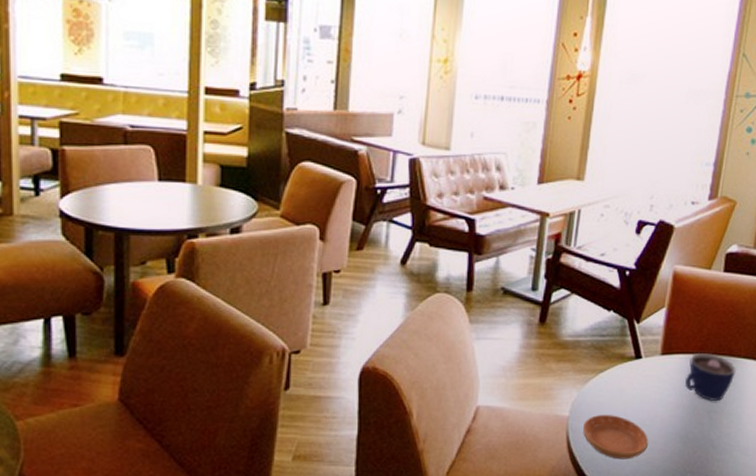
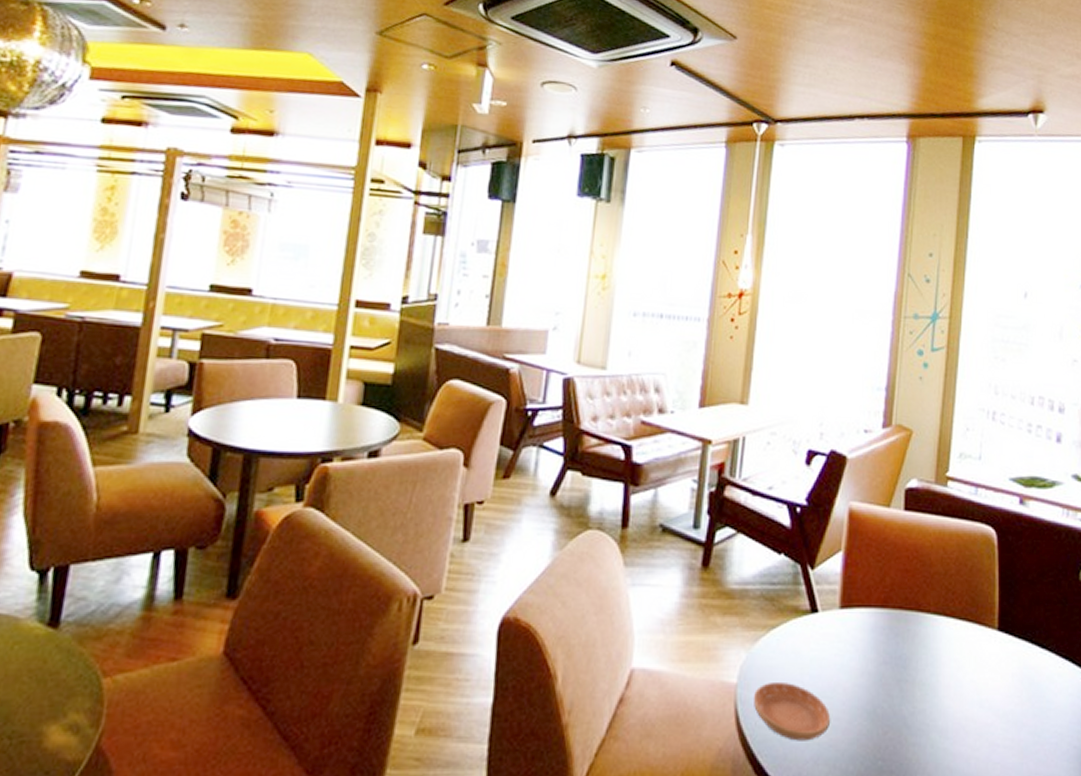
cup: present [685,352,737,402] -> none [869,605,927,668]

